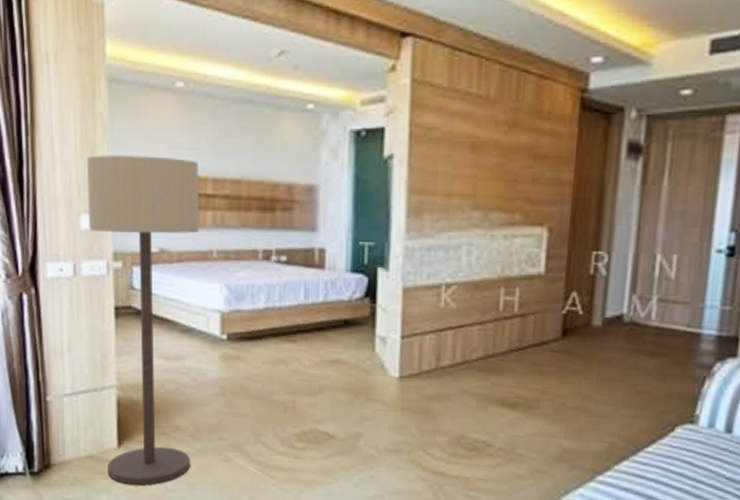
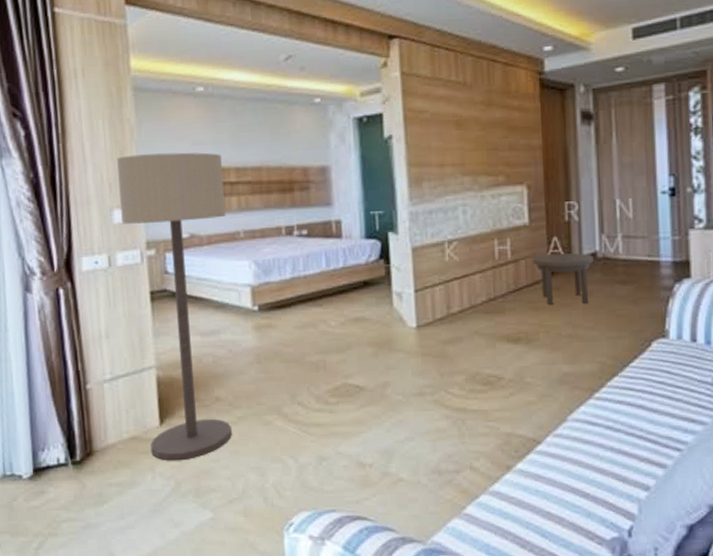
side table: none [542,310,618,373] -> present [532,252,593,305]

